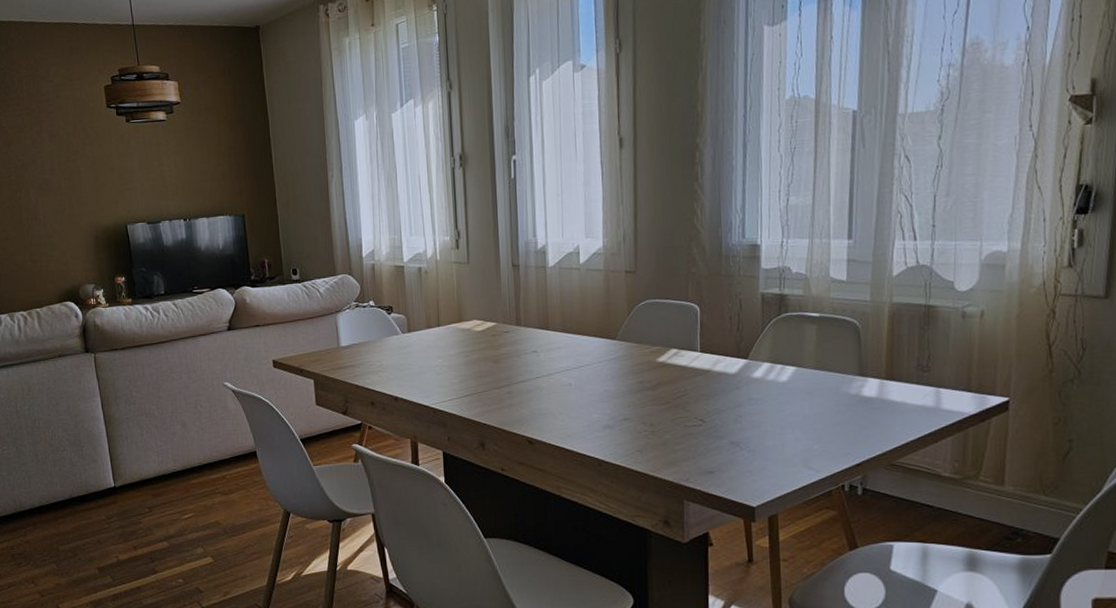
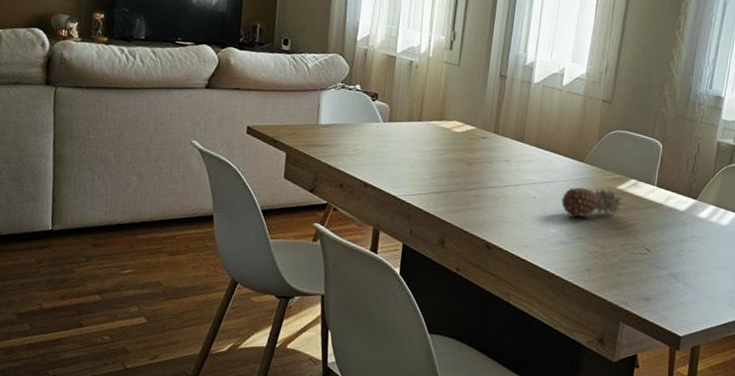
fruit: none [598,364,669,397] -> present [561,187,626,216]

